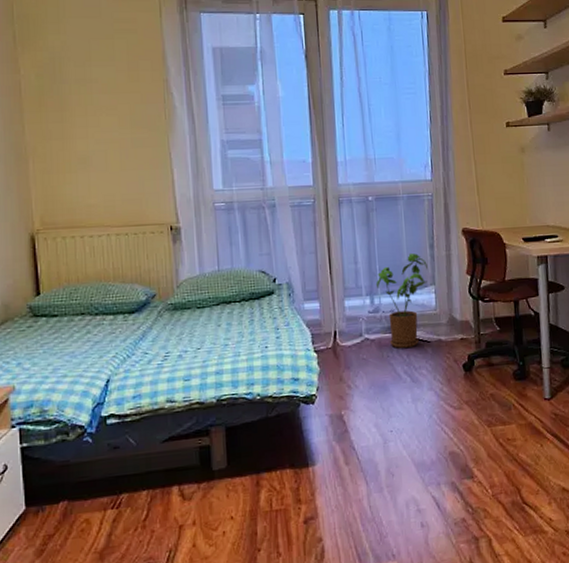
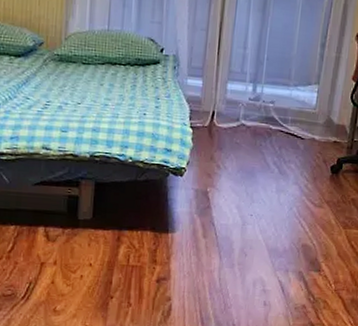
house plant: present [377,252,428,348] -> none [262,48,315,141]

